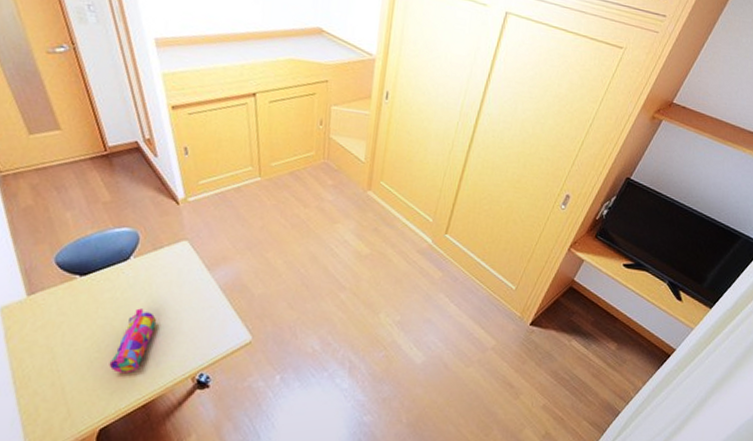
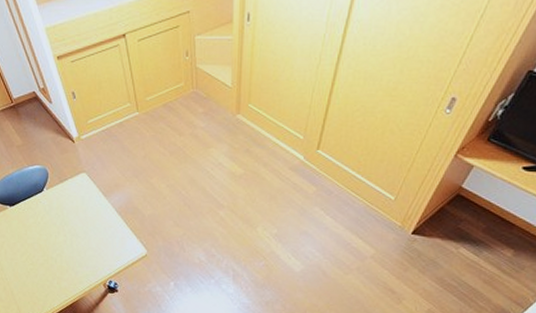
pencil case: present [109,308,157,374] -> none [41,230,71,281]

